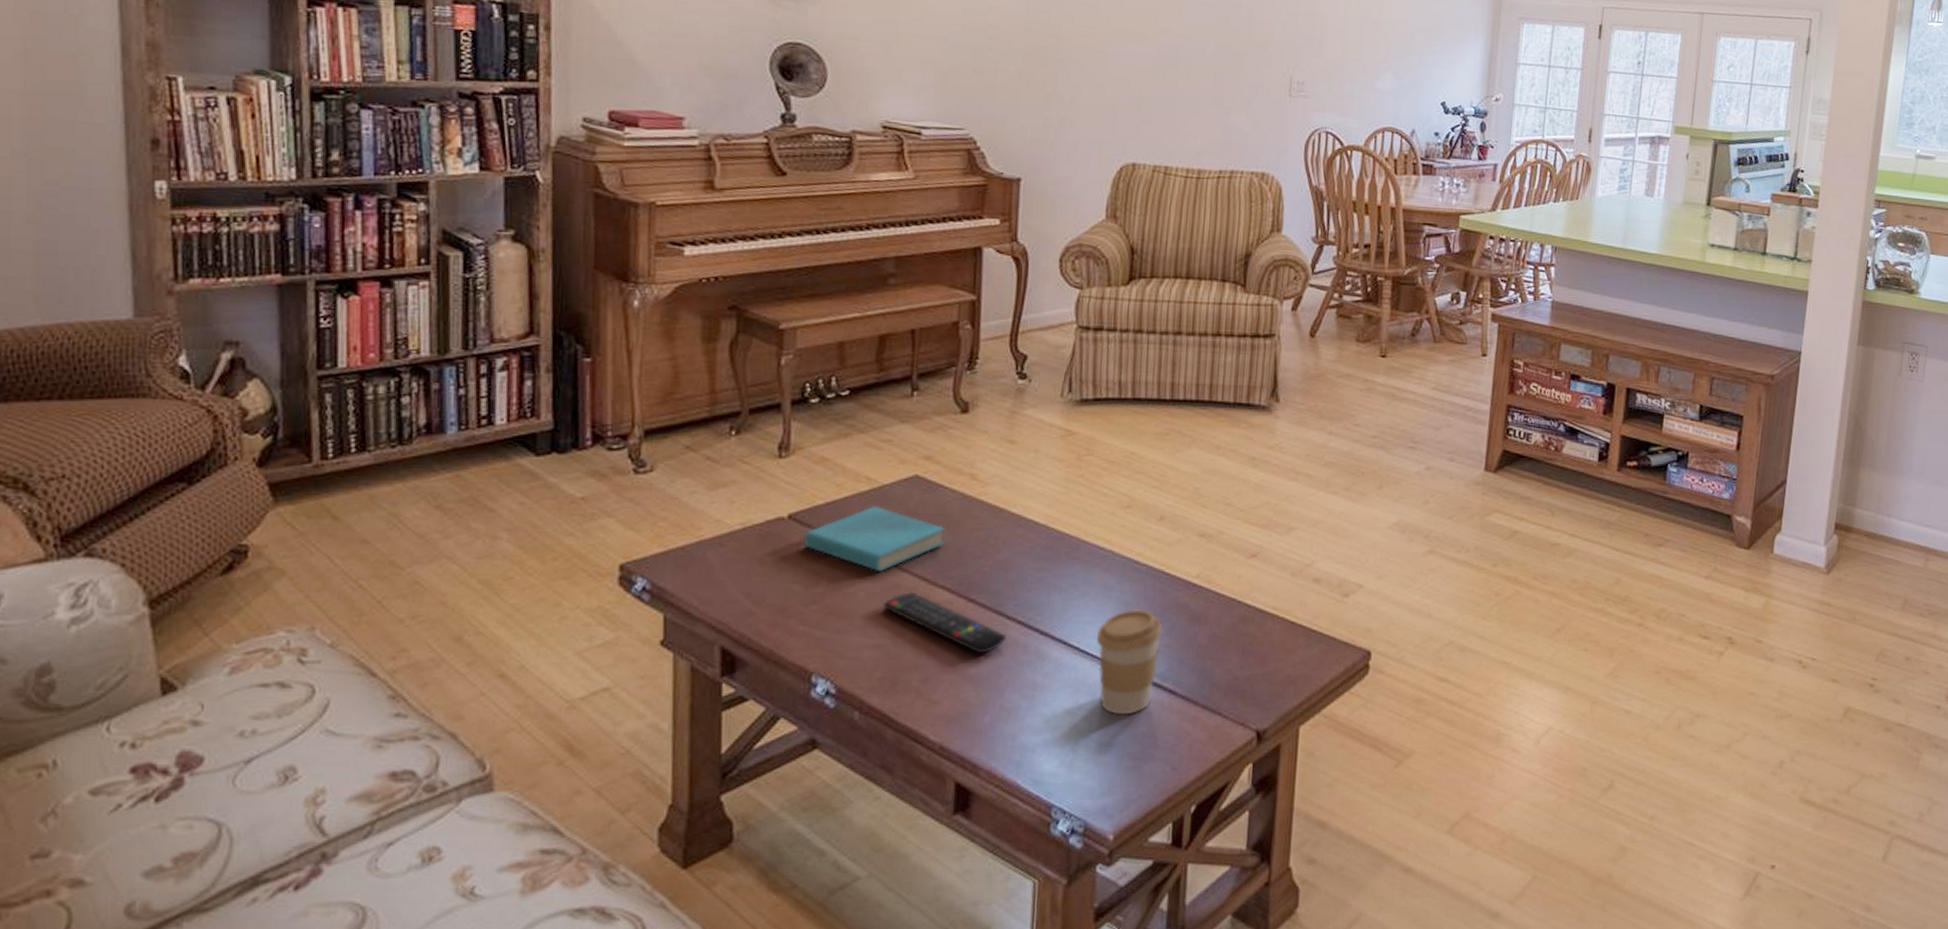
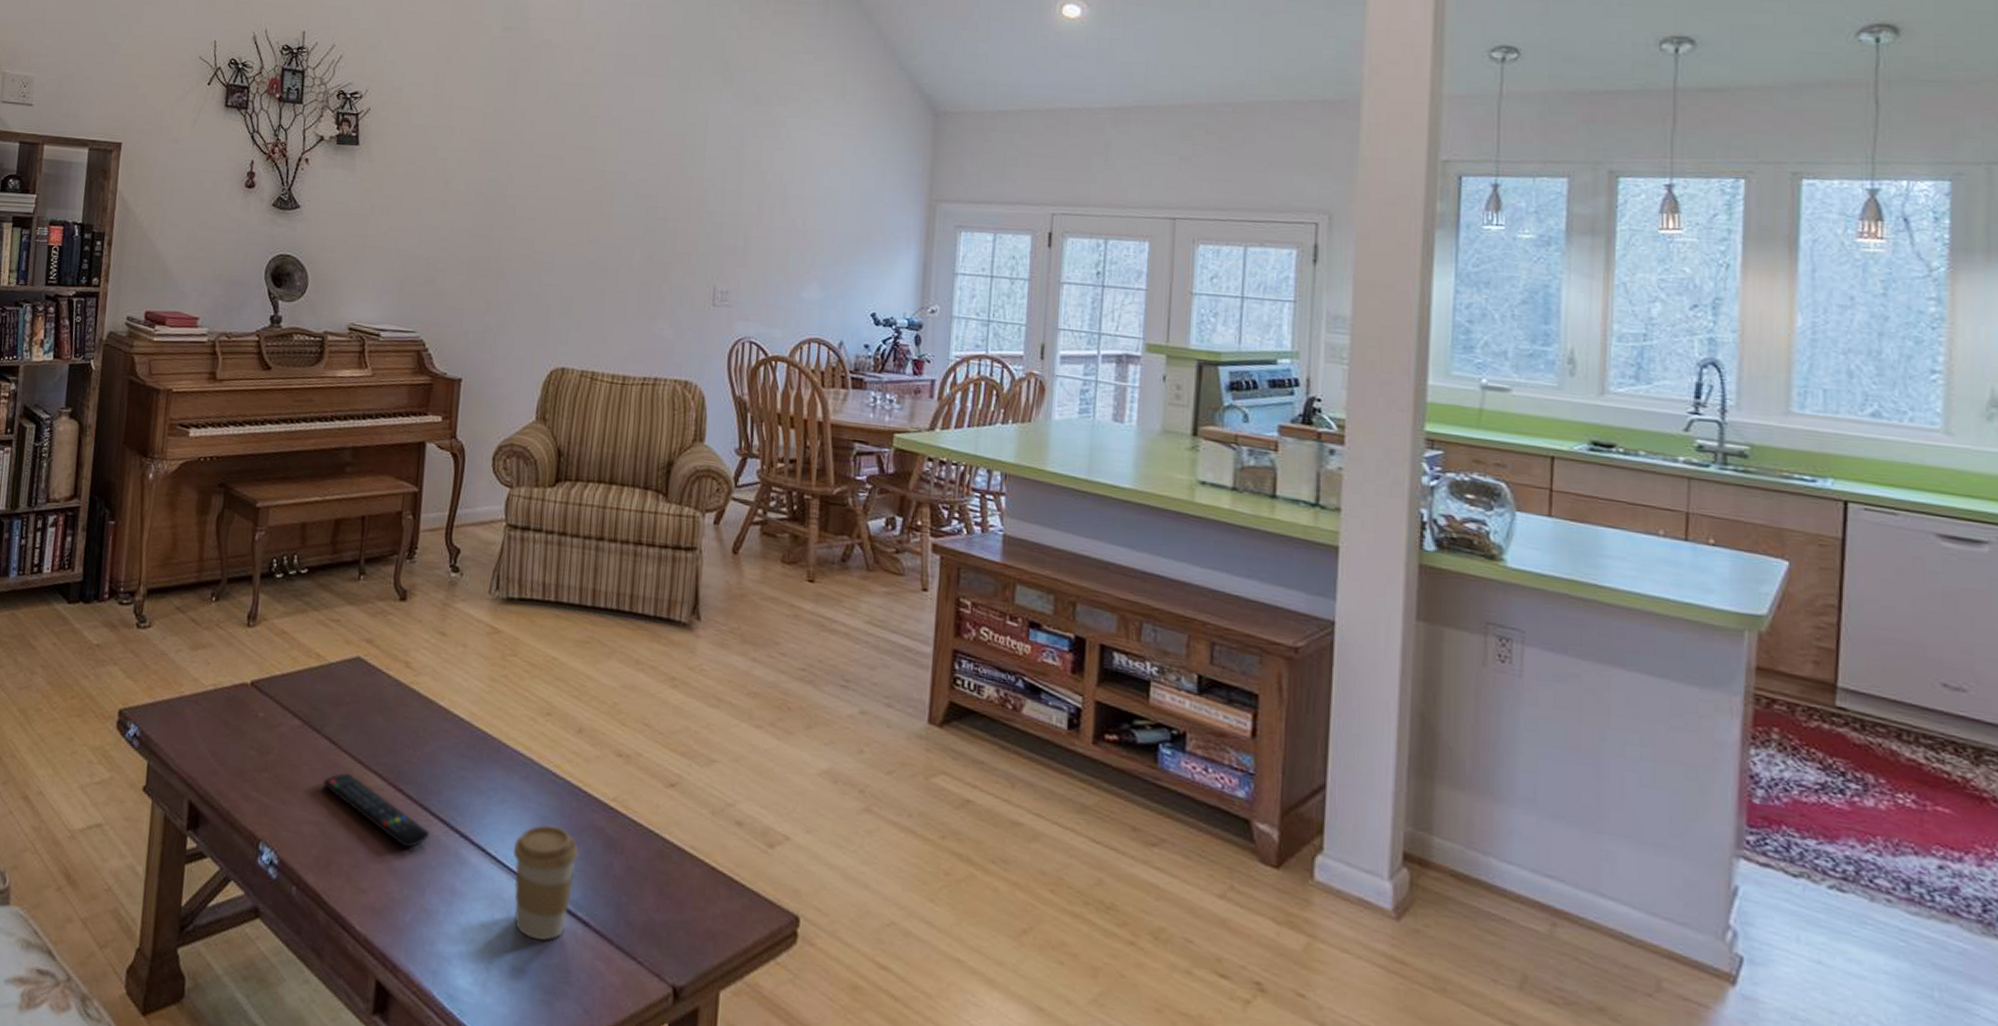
book: present [802,505,946,572] -> none [261,682,381,749]

